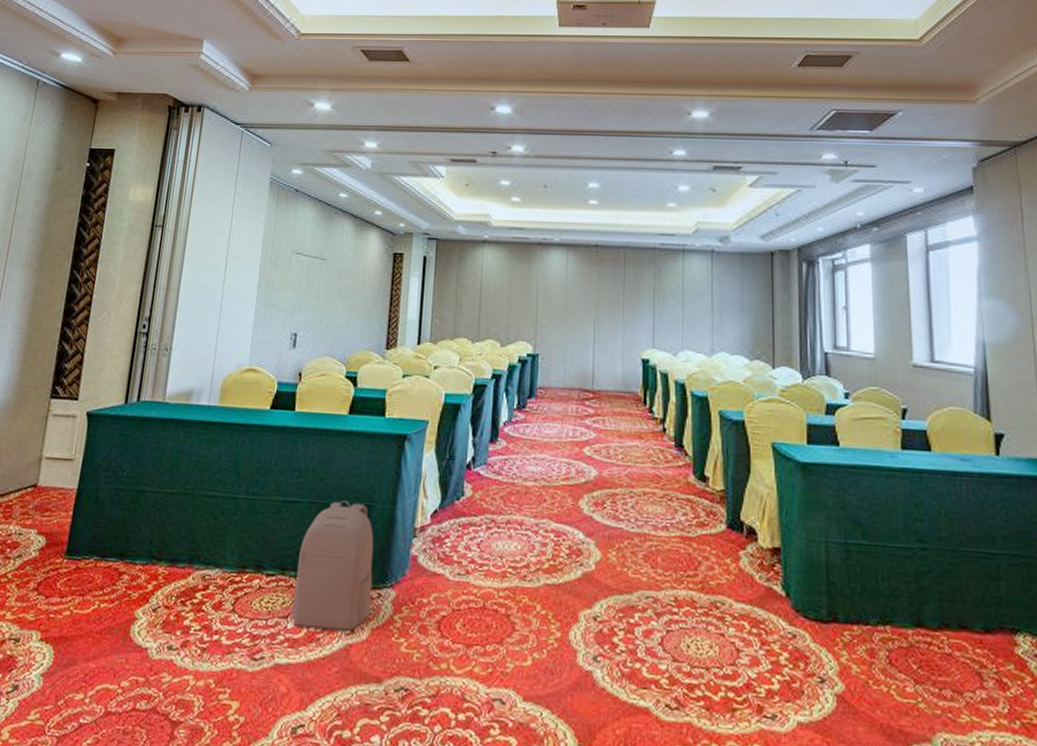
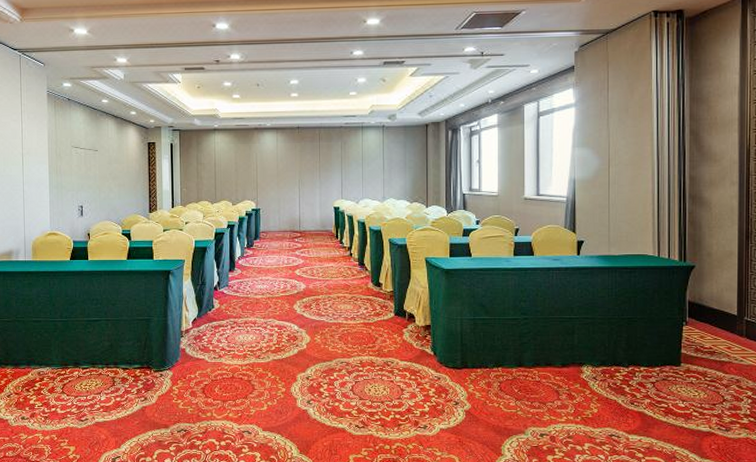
backpack: present [292,501,374,631] -> none [103,317,156,399]

